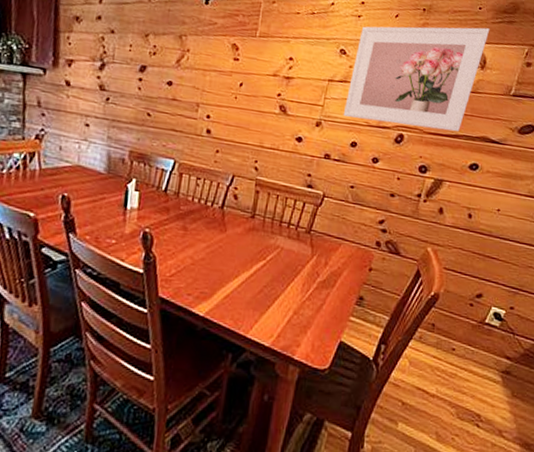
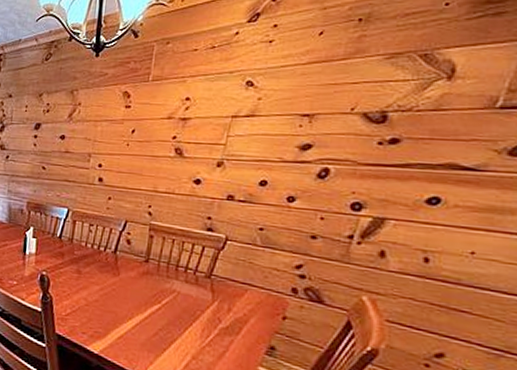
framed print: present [343,26,490,132] -> none [250,27,463,161]

